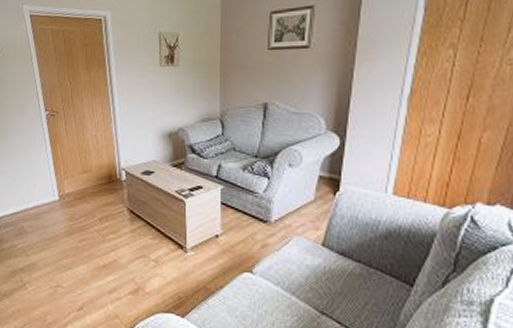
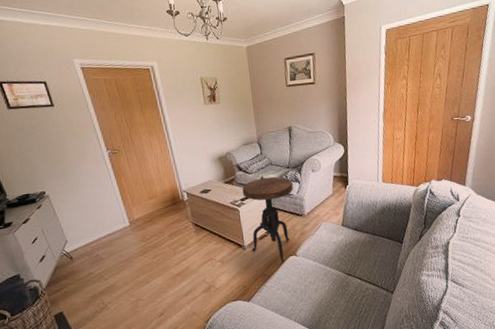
side table: none [192,165,260,279] -> present [242,176,294,264]

